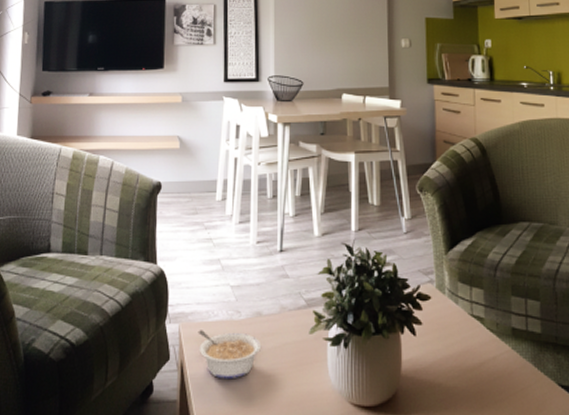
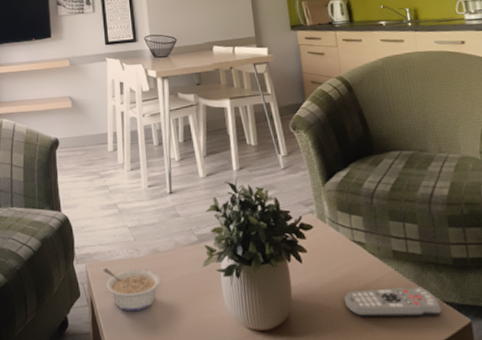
remote control: none [456,367,556,399] -> present [344,287,442,317]

